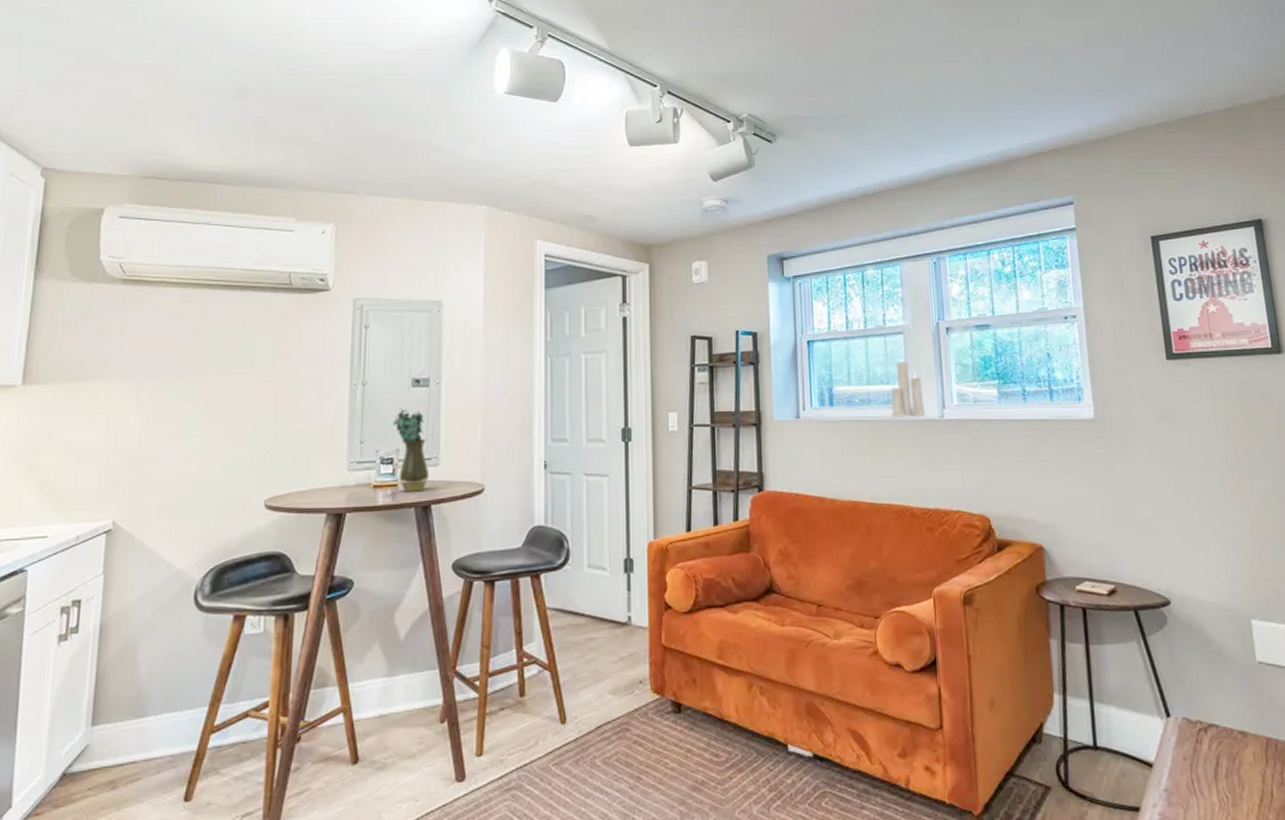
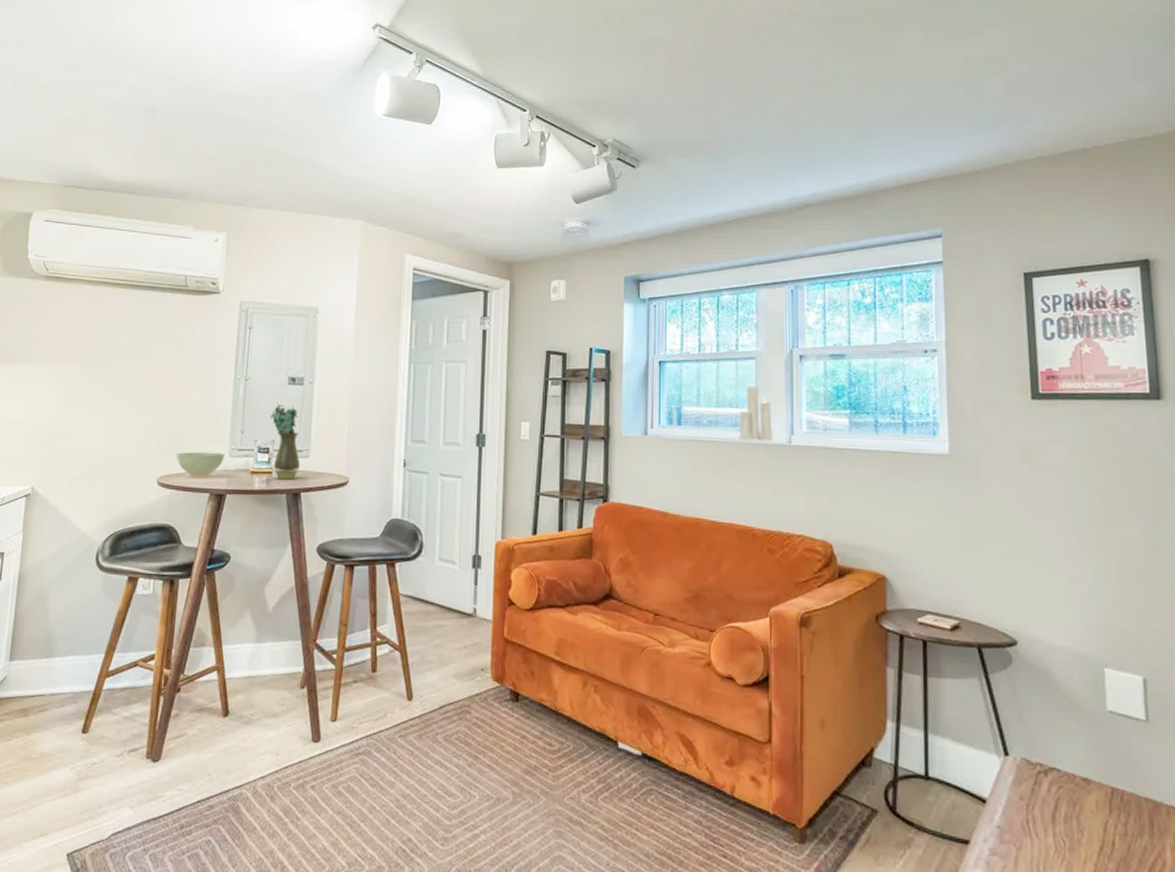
bowl: none [285,467,343,498] -> present [176,451,225,479]

